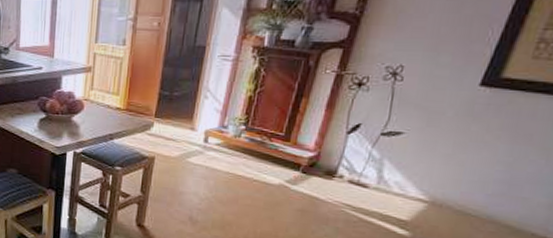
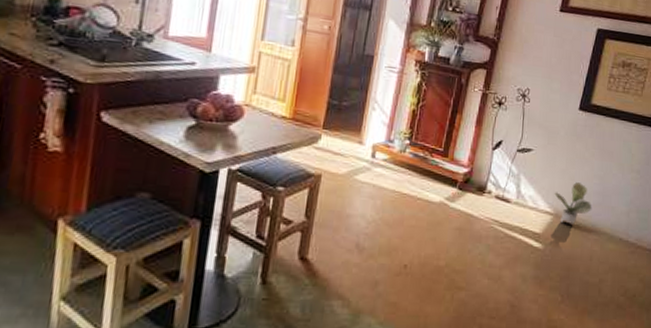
potted plant: none [431,169,490,214] -> present [554,182,592,224]

